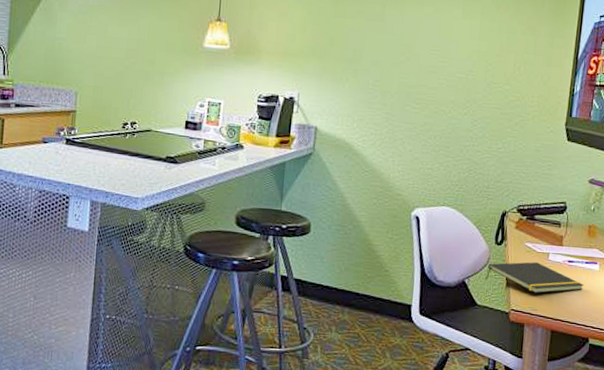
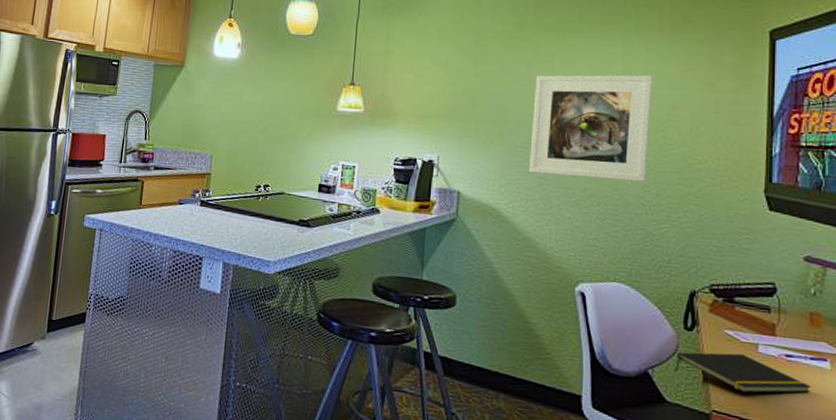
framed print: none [378,15,487,117] -> present [529,74,653,182]

